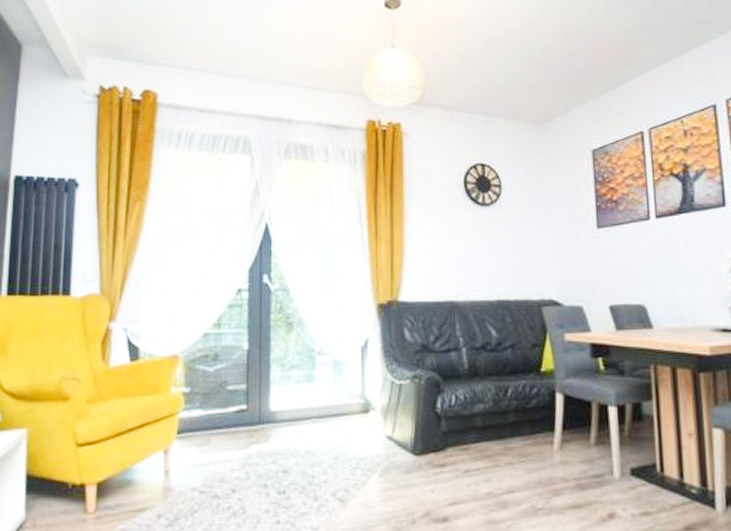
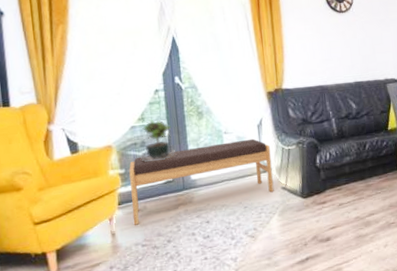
bench: none [192,365,376,463] -> present [129,138,274,225]
potted plant: none [211,326,257,382] -> present [140,119,178,162]

